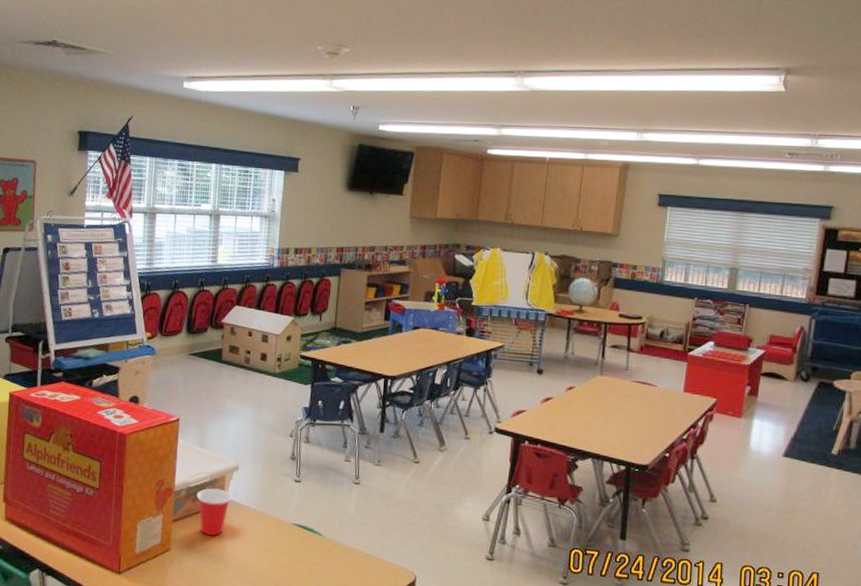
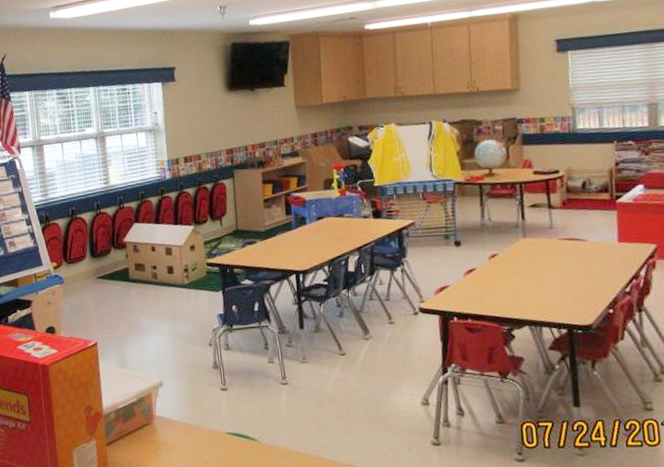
cup: present [196,488,233,536] -> none [125,407,162,455]

